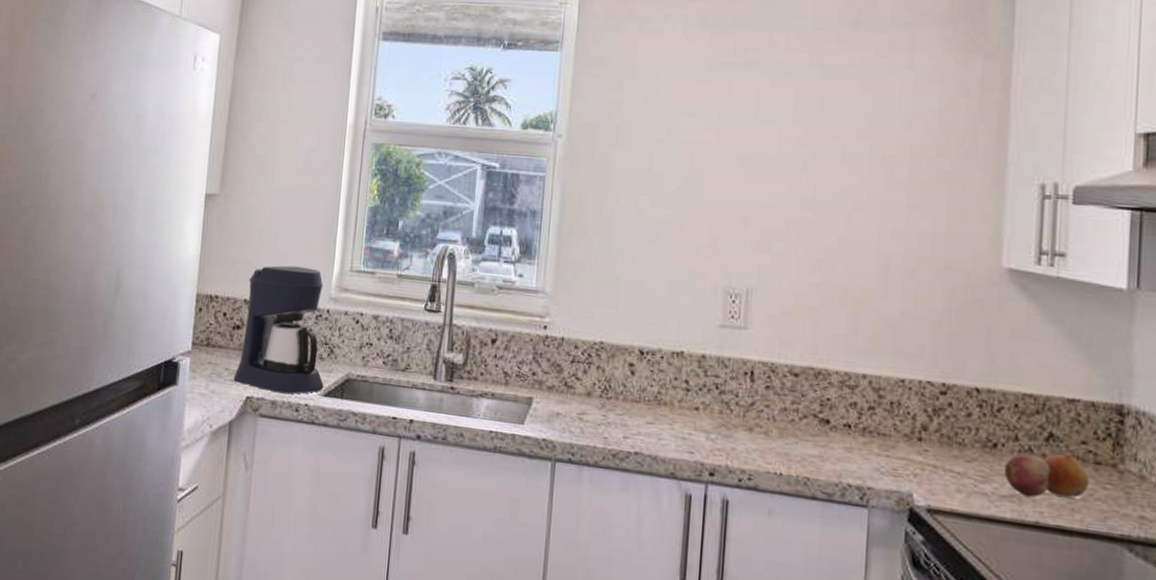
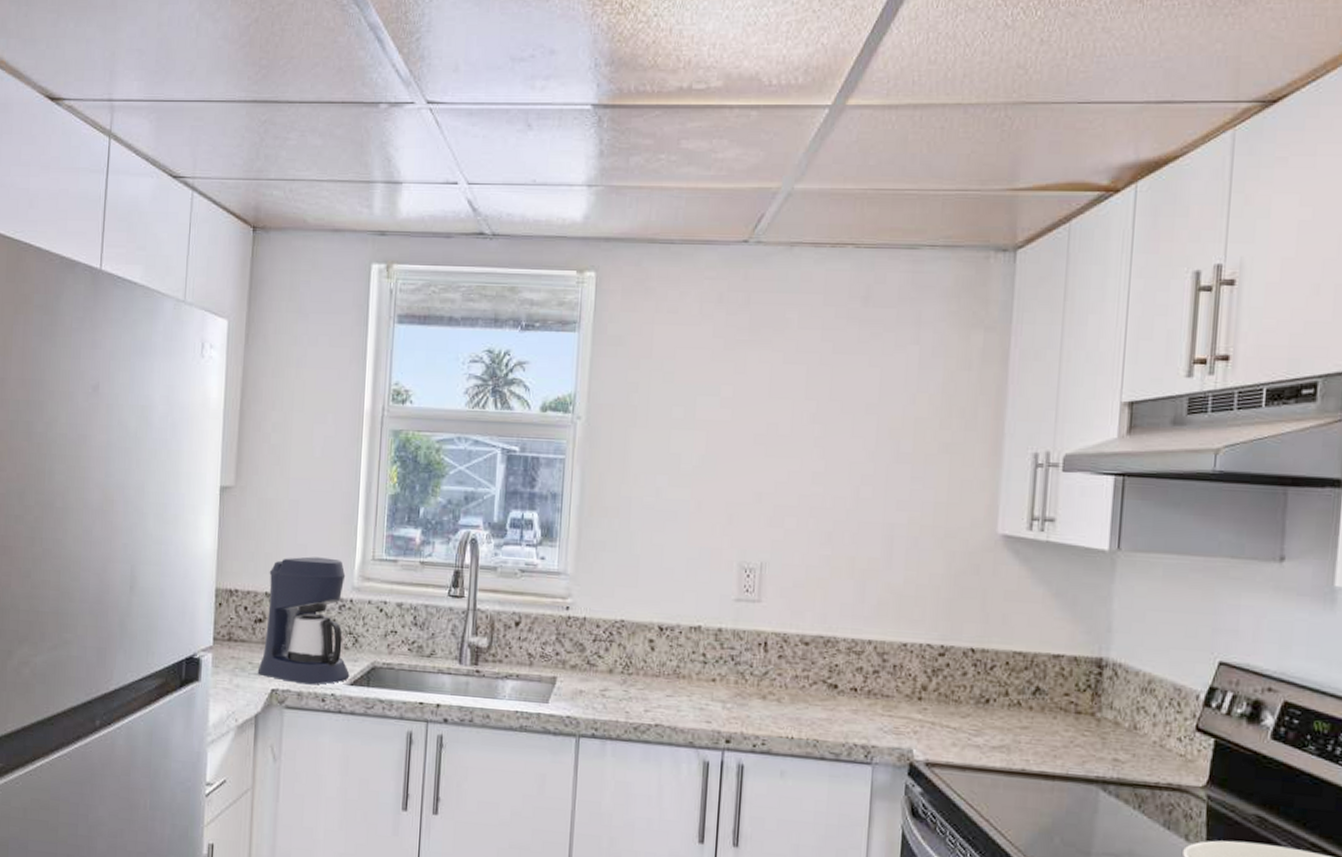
fruit: present [1003,453,1051,498] -> none [994,707,1037,747]
fruit: present [1044,453,1089,498] -> none [1030,705,1070,745]

